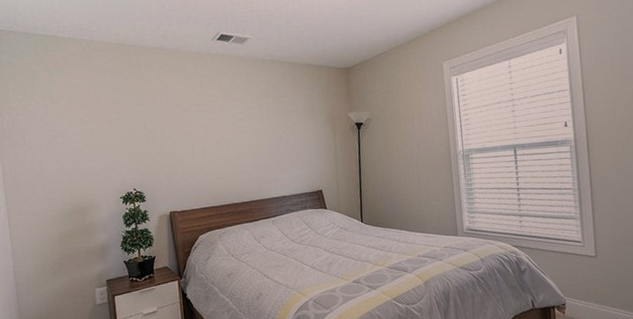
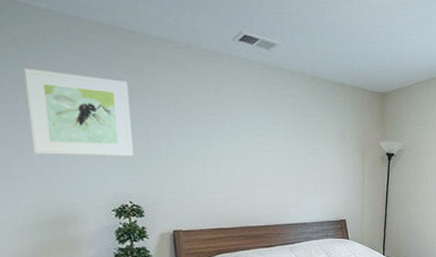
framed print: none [52,86,136,156] -> present [24,69,134,157]

